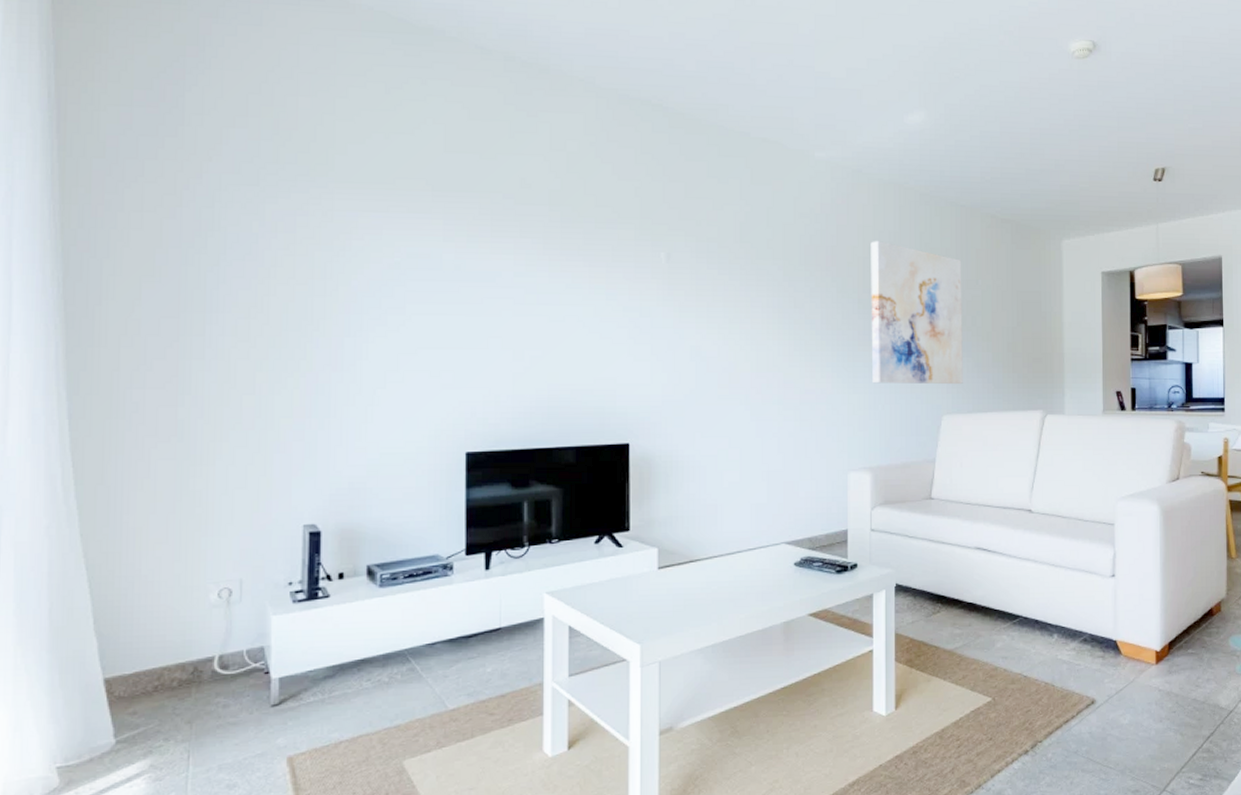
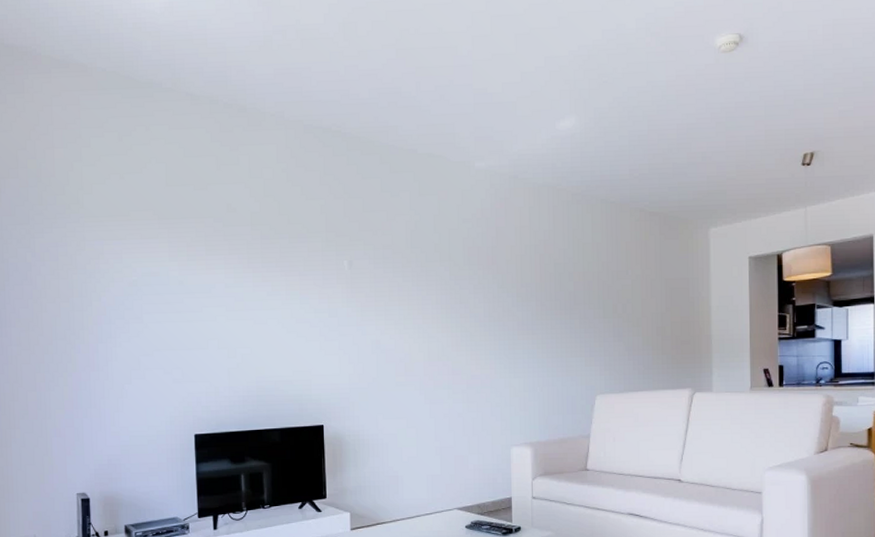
wall art: present [870,241,963,385] -> none [527,240,615,368]

